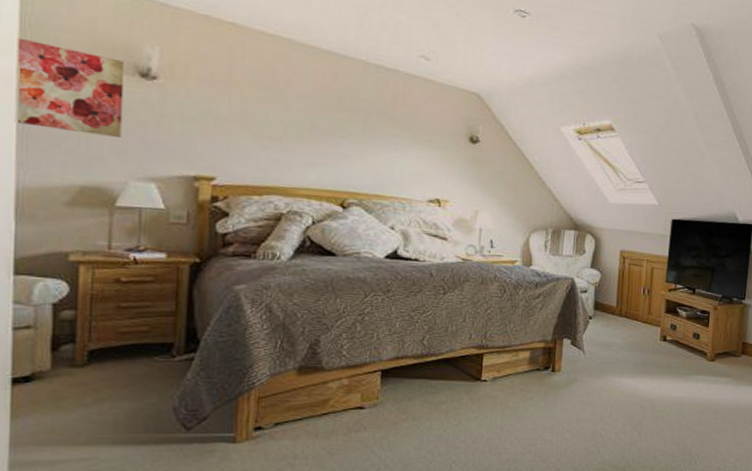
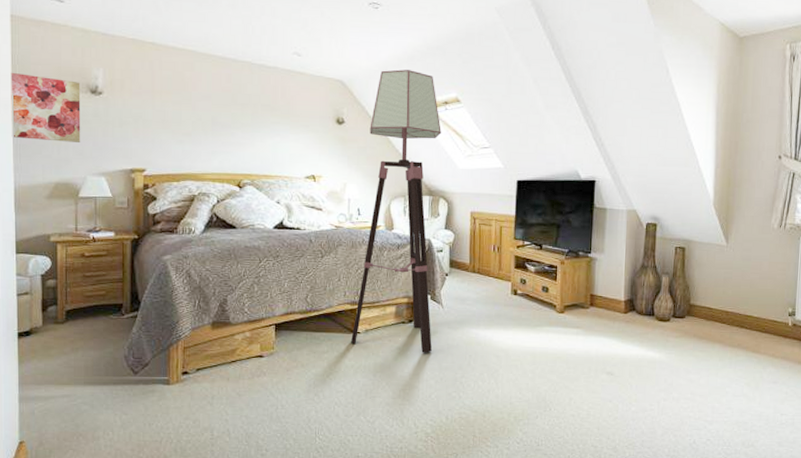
floor lamp: none [475,87,592,403] -> present [351,69,441,353]

